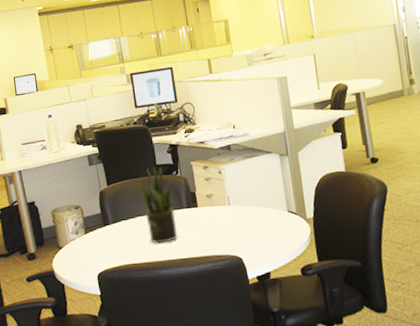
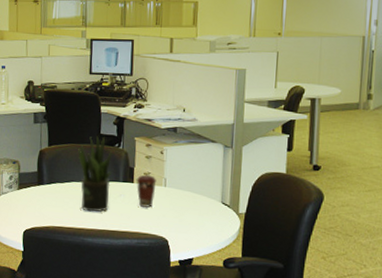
coffee cup: none [199,196,221,231] -> present [136,175,157,208]

